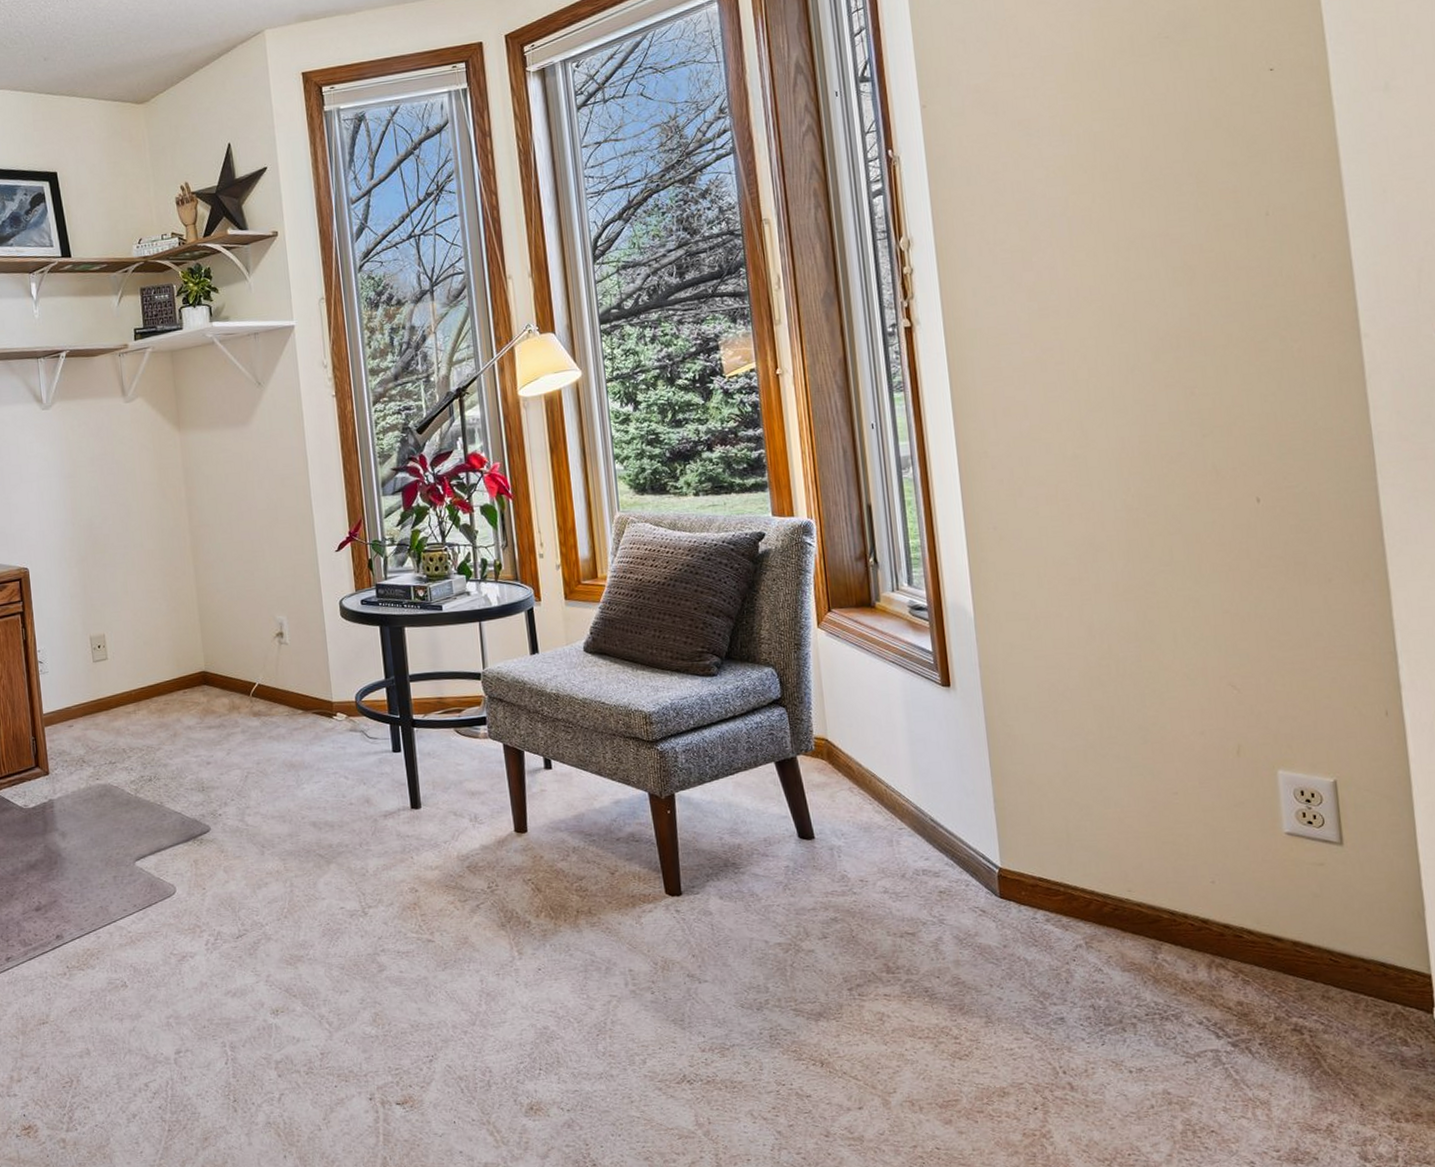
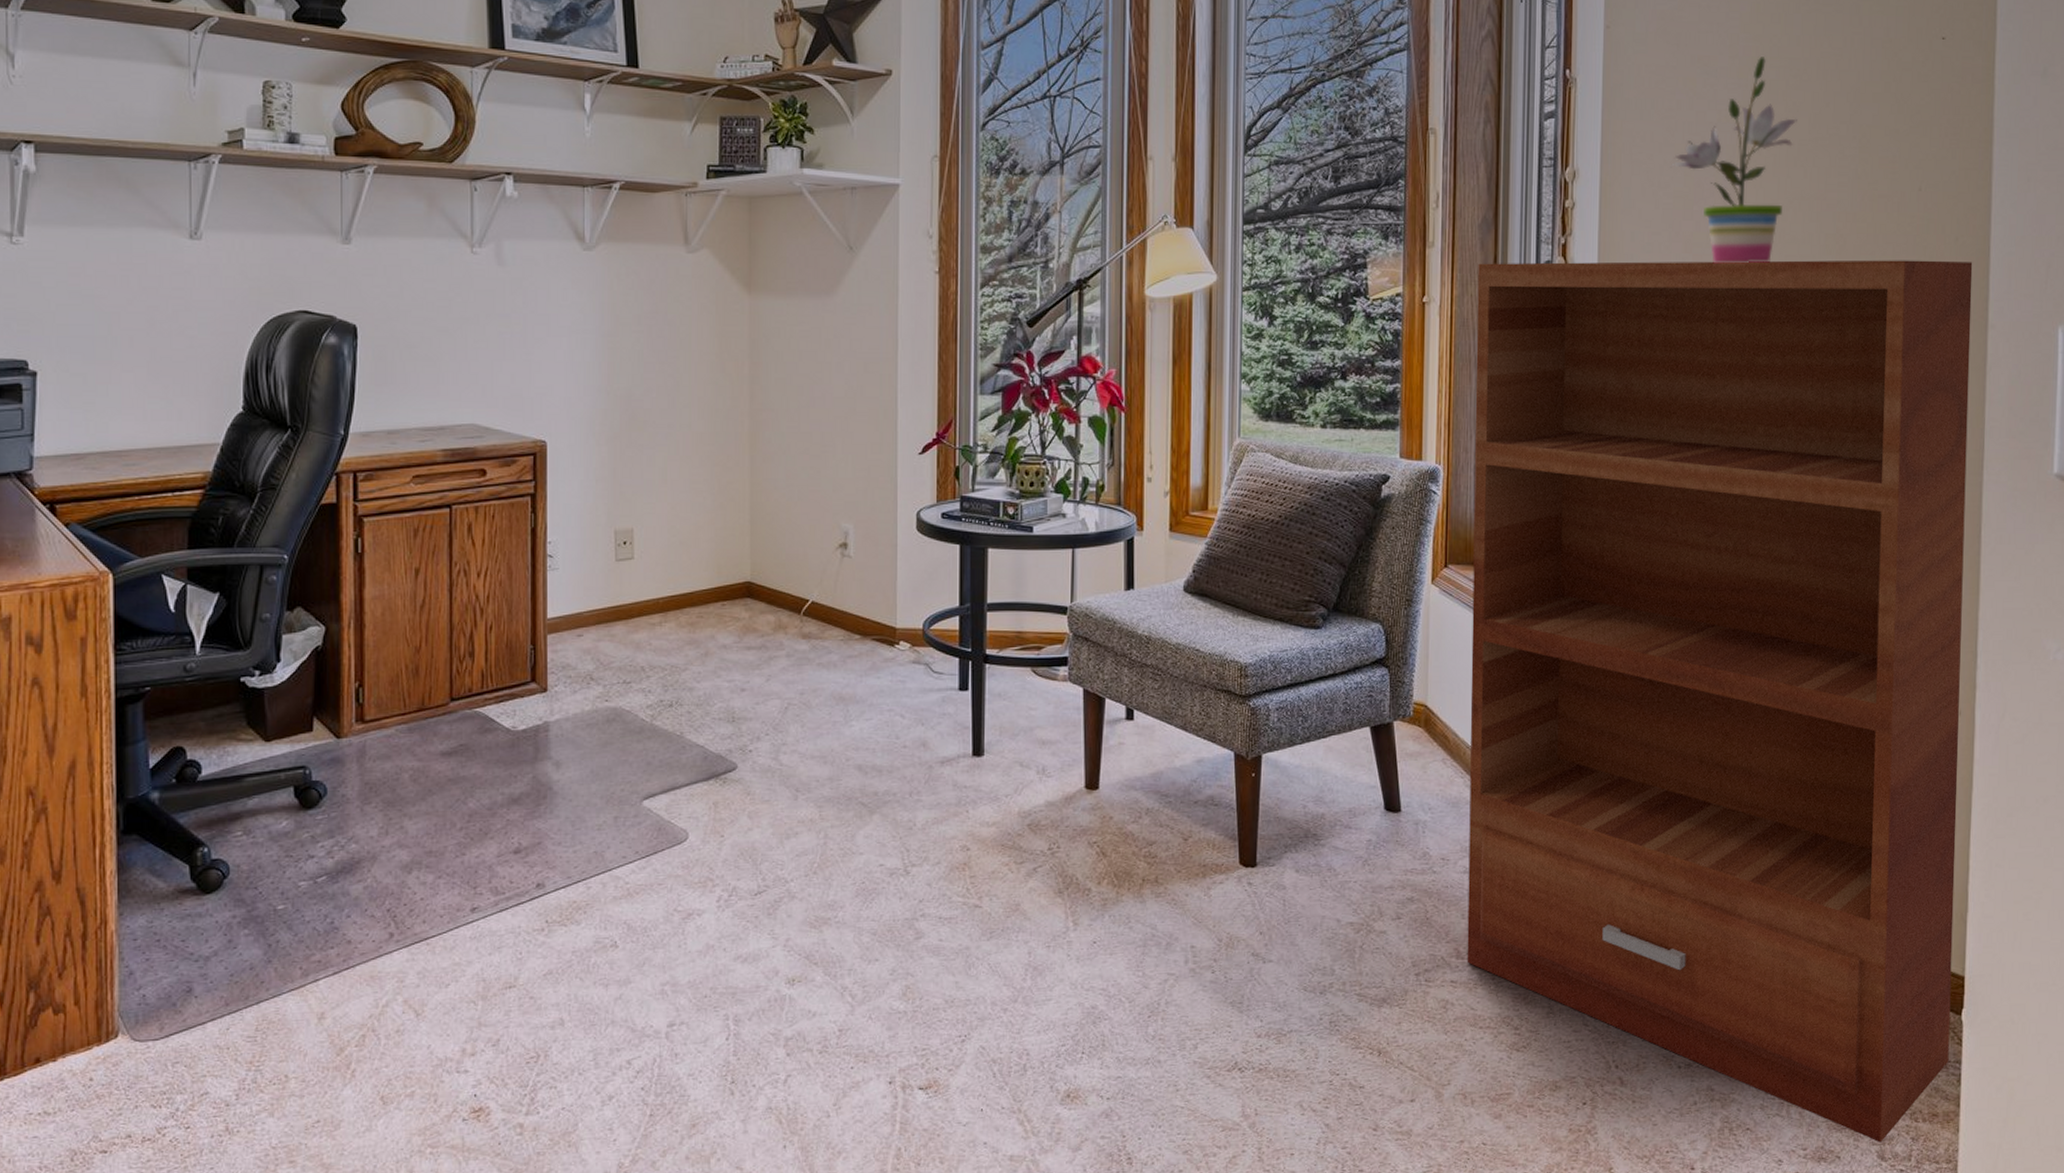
bookshelf: none [825,276,1426,1144] -> present [1467,260,1973,1143]
potted plant: none [1003,112,1128,307] -> present [1670,57,1797,263]

